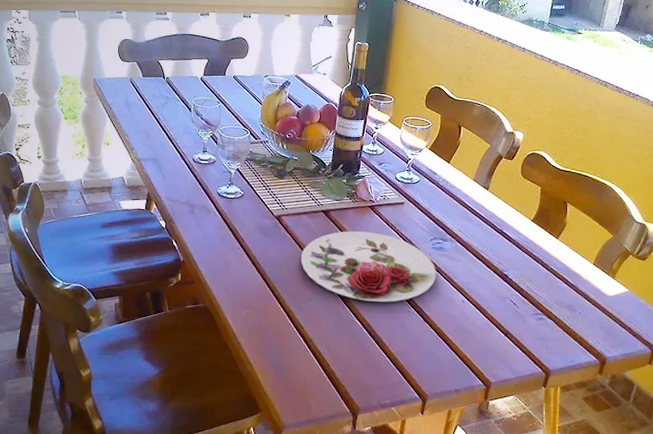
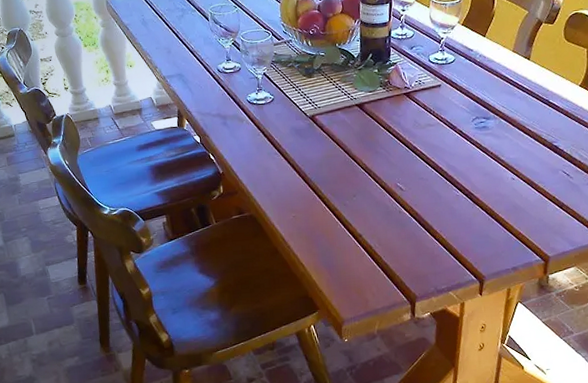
plate: present [300,231,436,302] -> none [339,119,482,191]

